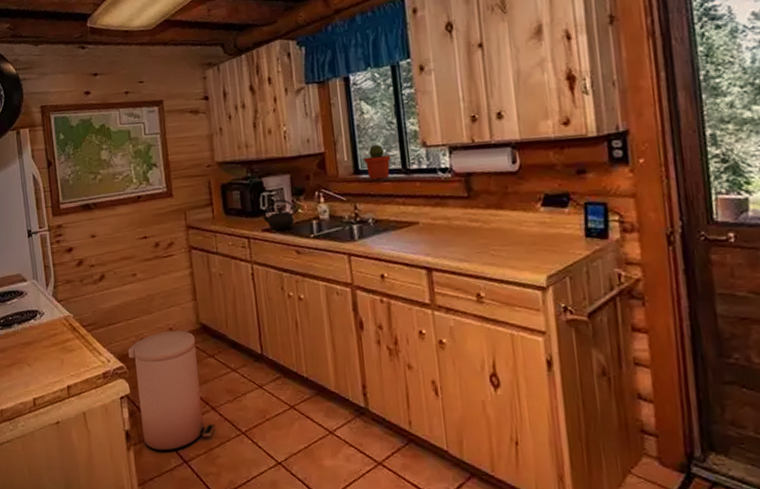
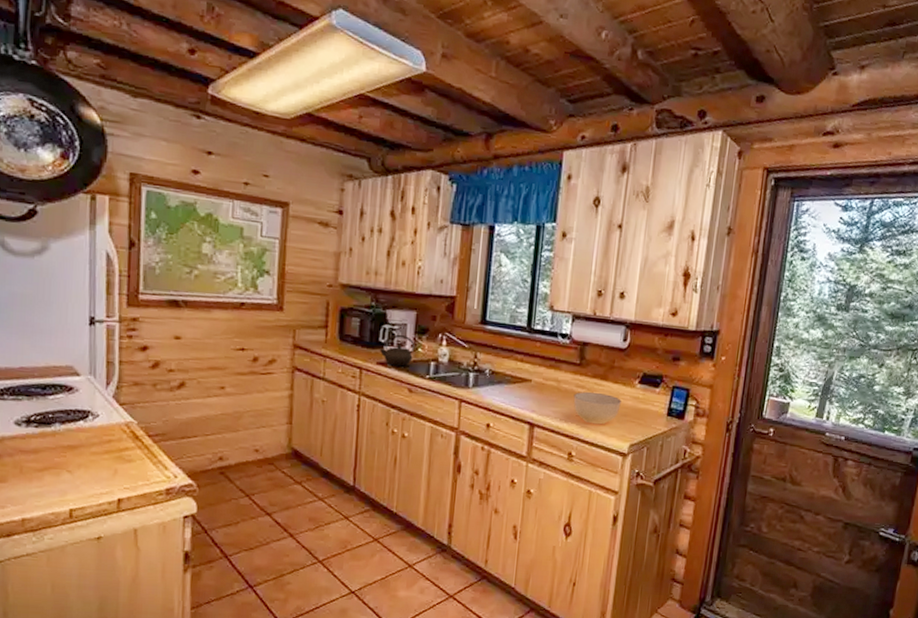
pedal bin: present [128,331,216,453] -> none [201,452,291,577]
succulent plant: present [364,145,391,180] -> none [493,299,519,334]
bowl: none [469,224,526,260] -> present [573,392,621,425]

